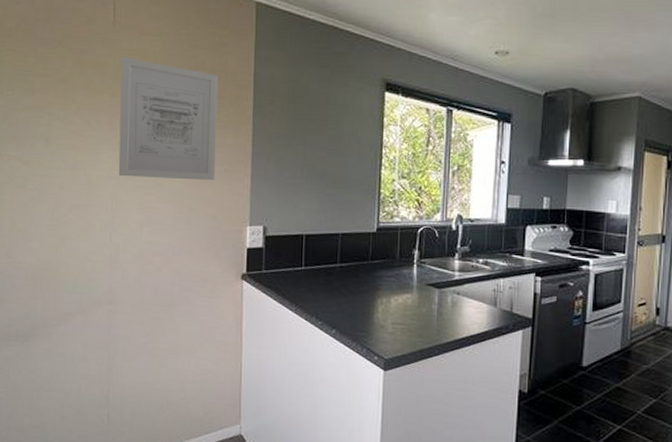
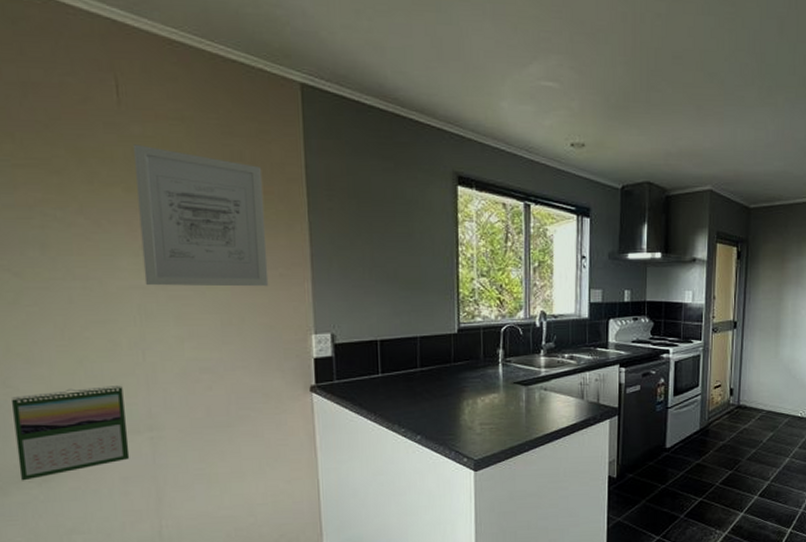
calendar: none [8,261,92,339] -> present [12,384,130,481]

